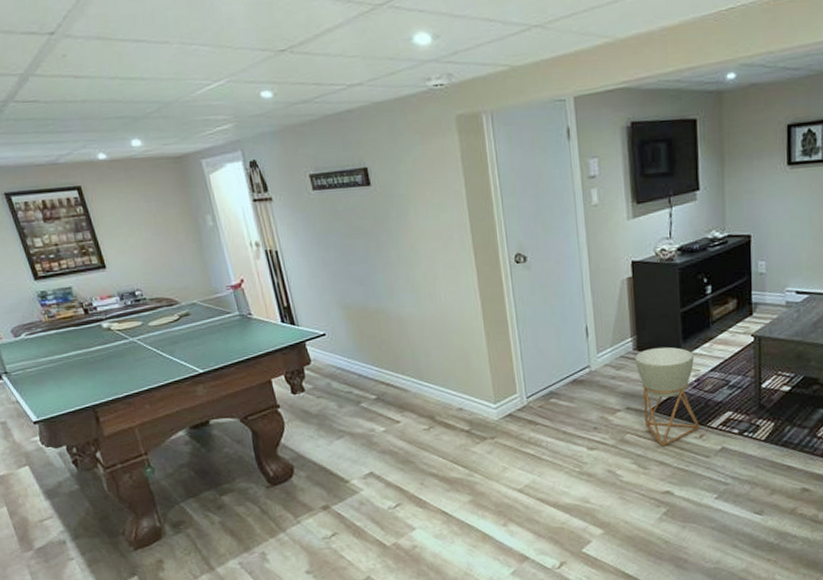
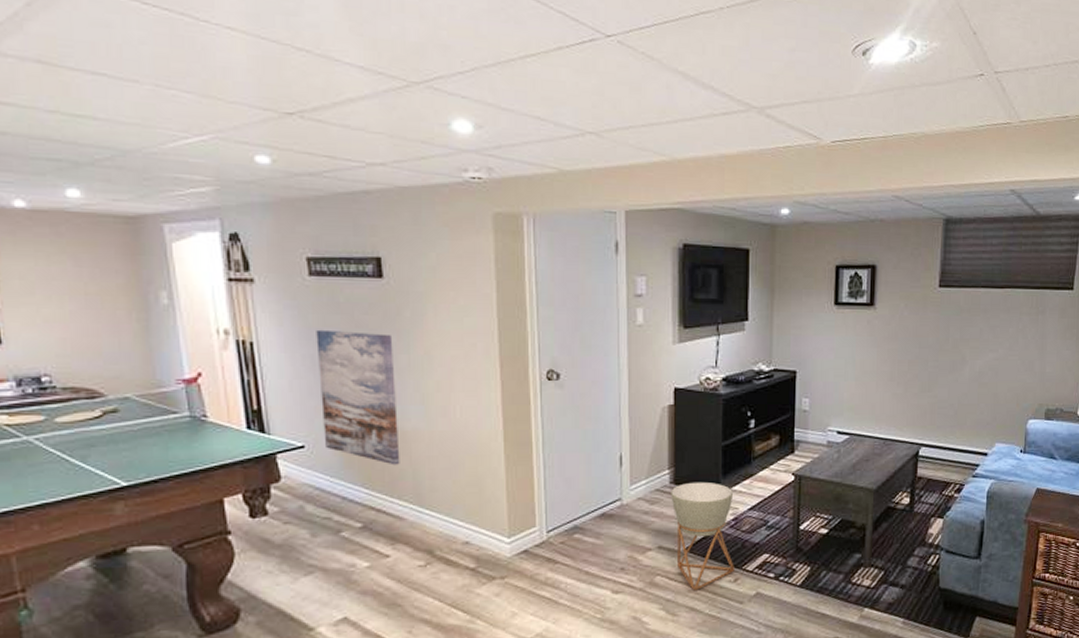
wall art: none [323,234,401,346] -> present [316,329,400,465]

